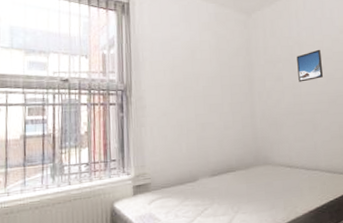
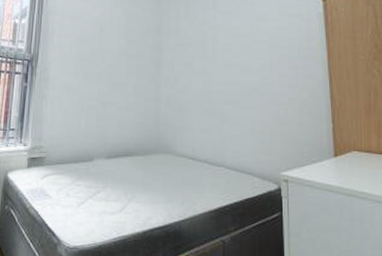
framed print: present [296,49,323,82] -> none [210,36,237,69]

